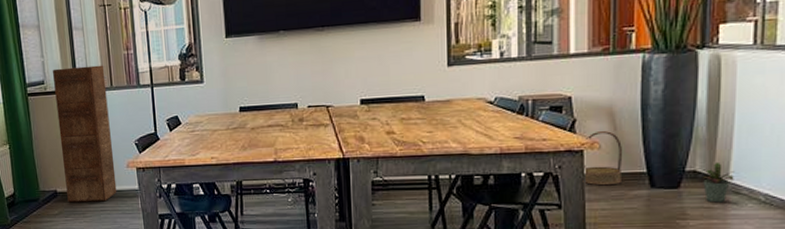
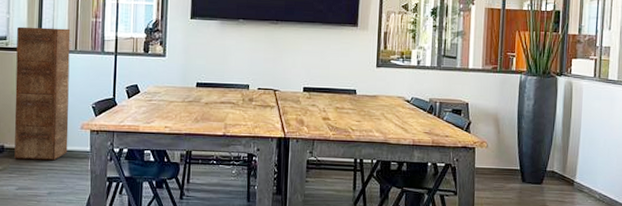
basket: present [582,131,622,186] -> none [473,133,503,178]
potted plant: present [701,163,735,203] -> none [557,166,580,198]

